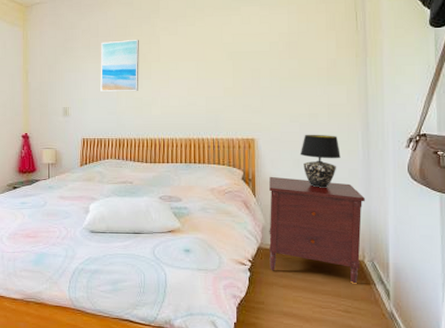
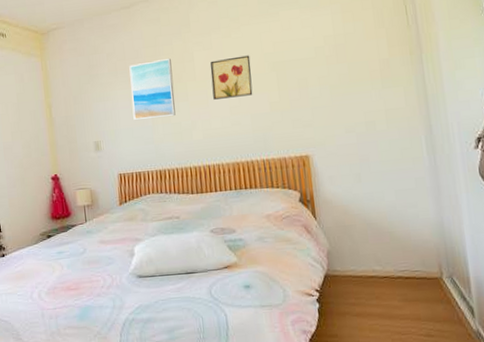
wall art: none [173,43,211,80] -> present [210,55,253,100]
dresser: present [269,176,365,285] -> none [329,194,439,305]
table lamp: present [300,134,341,188] -> none [360,143,405,203]

